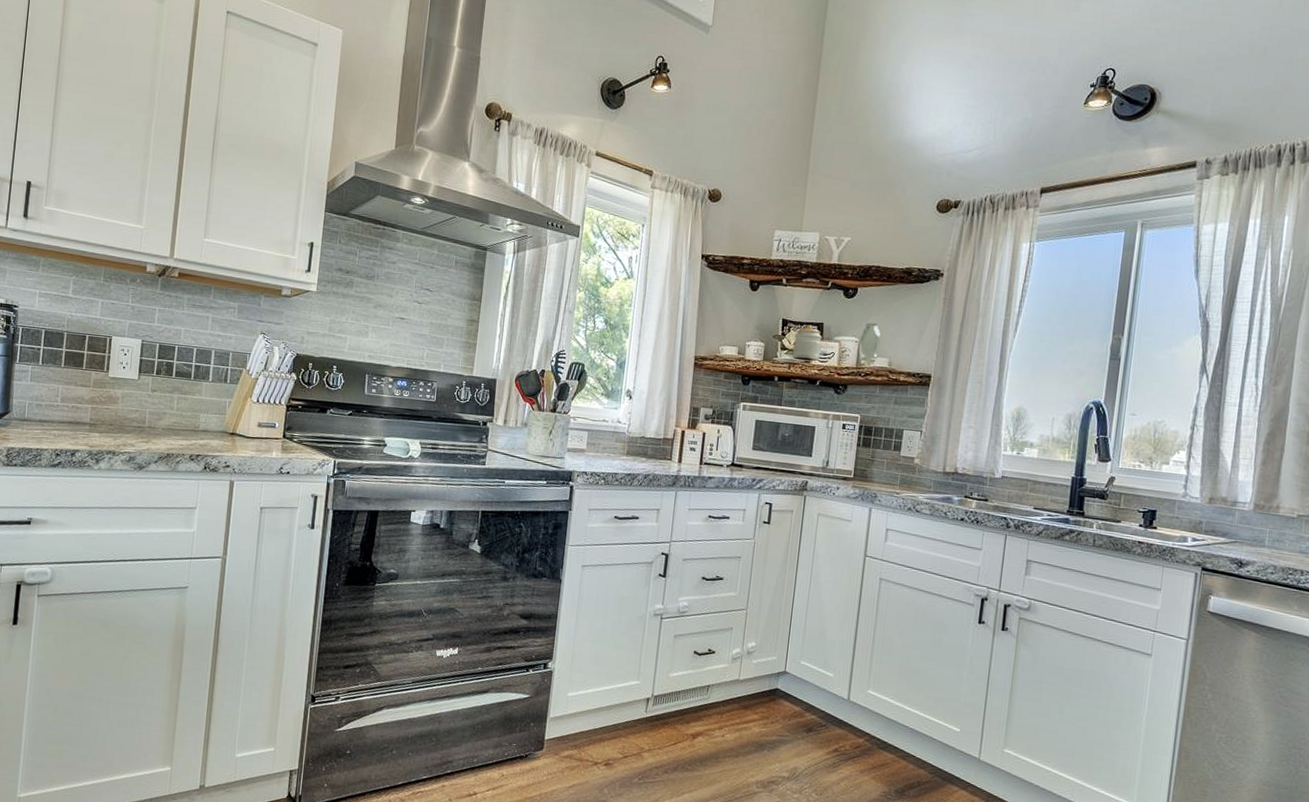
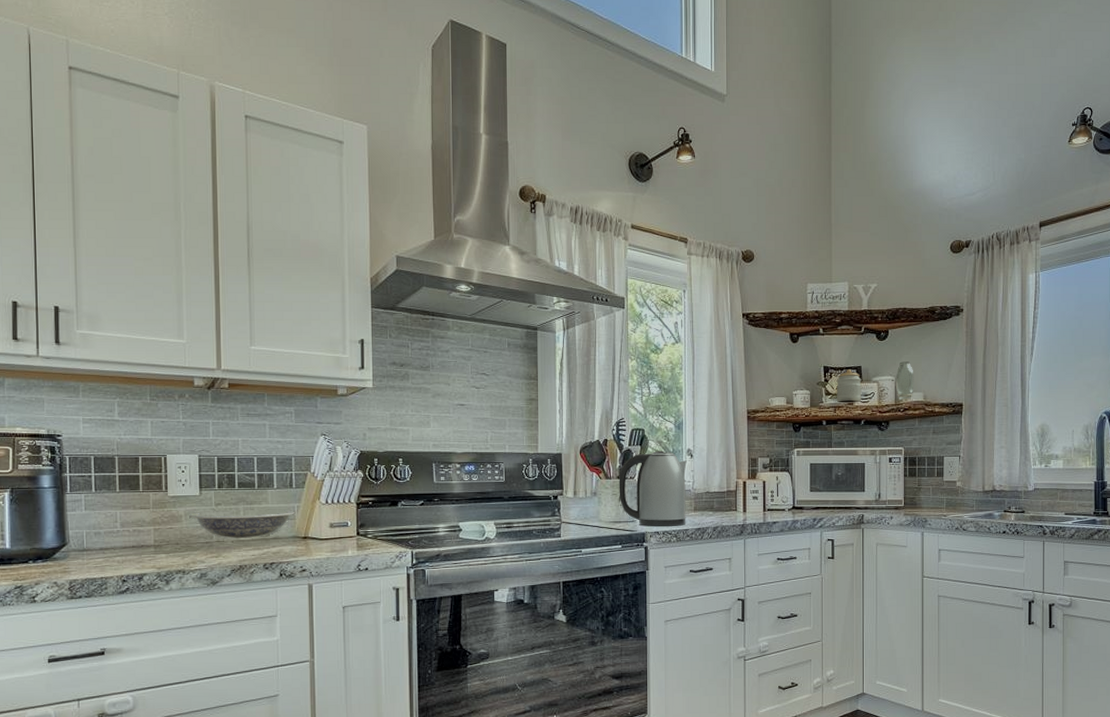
bowl: none [127,397,227,428] -> present [190,510,296,539]
kettle: none [550,388,625,469] -> present [619,451,687,527]

